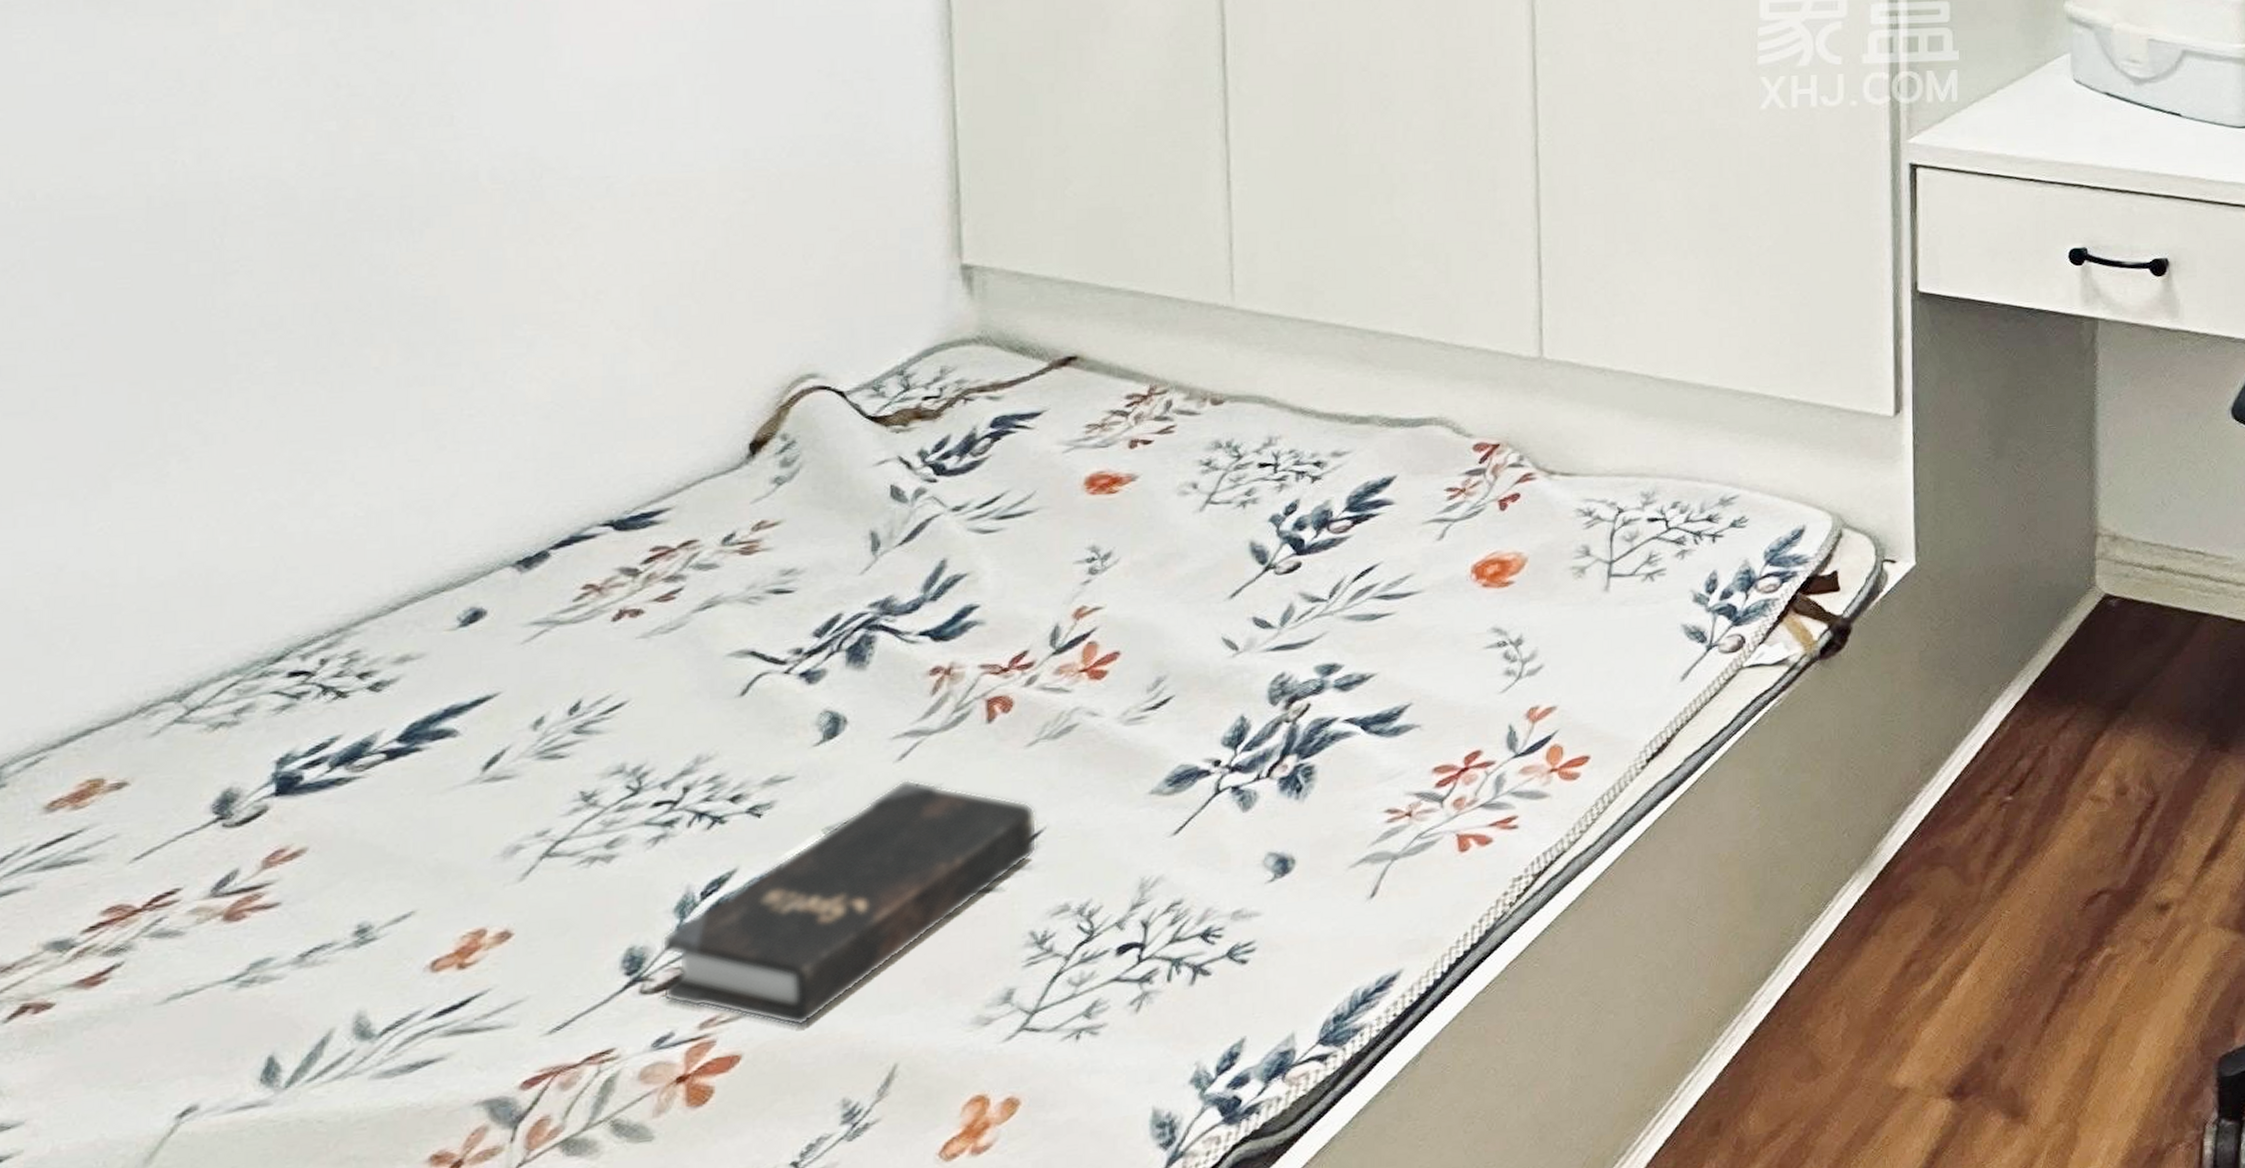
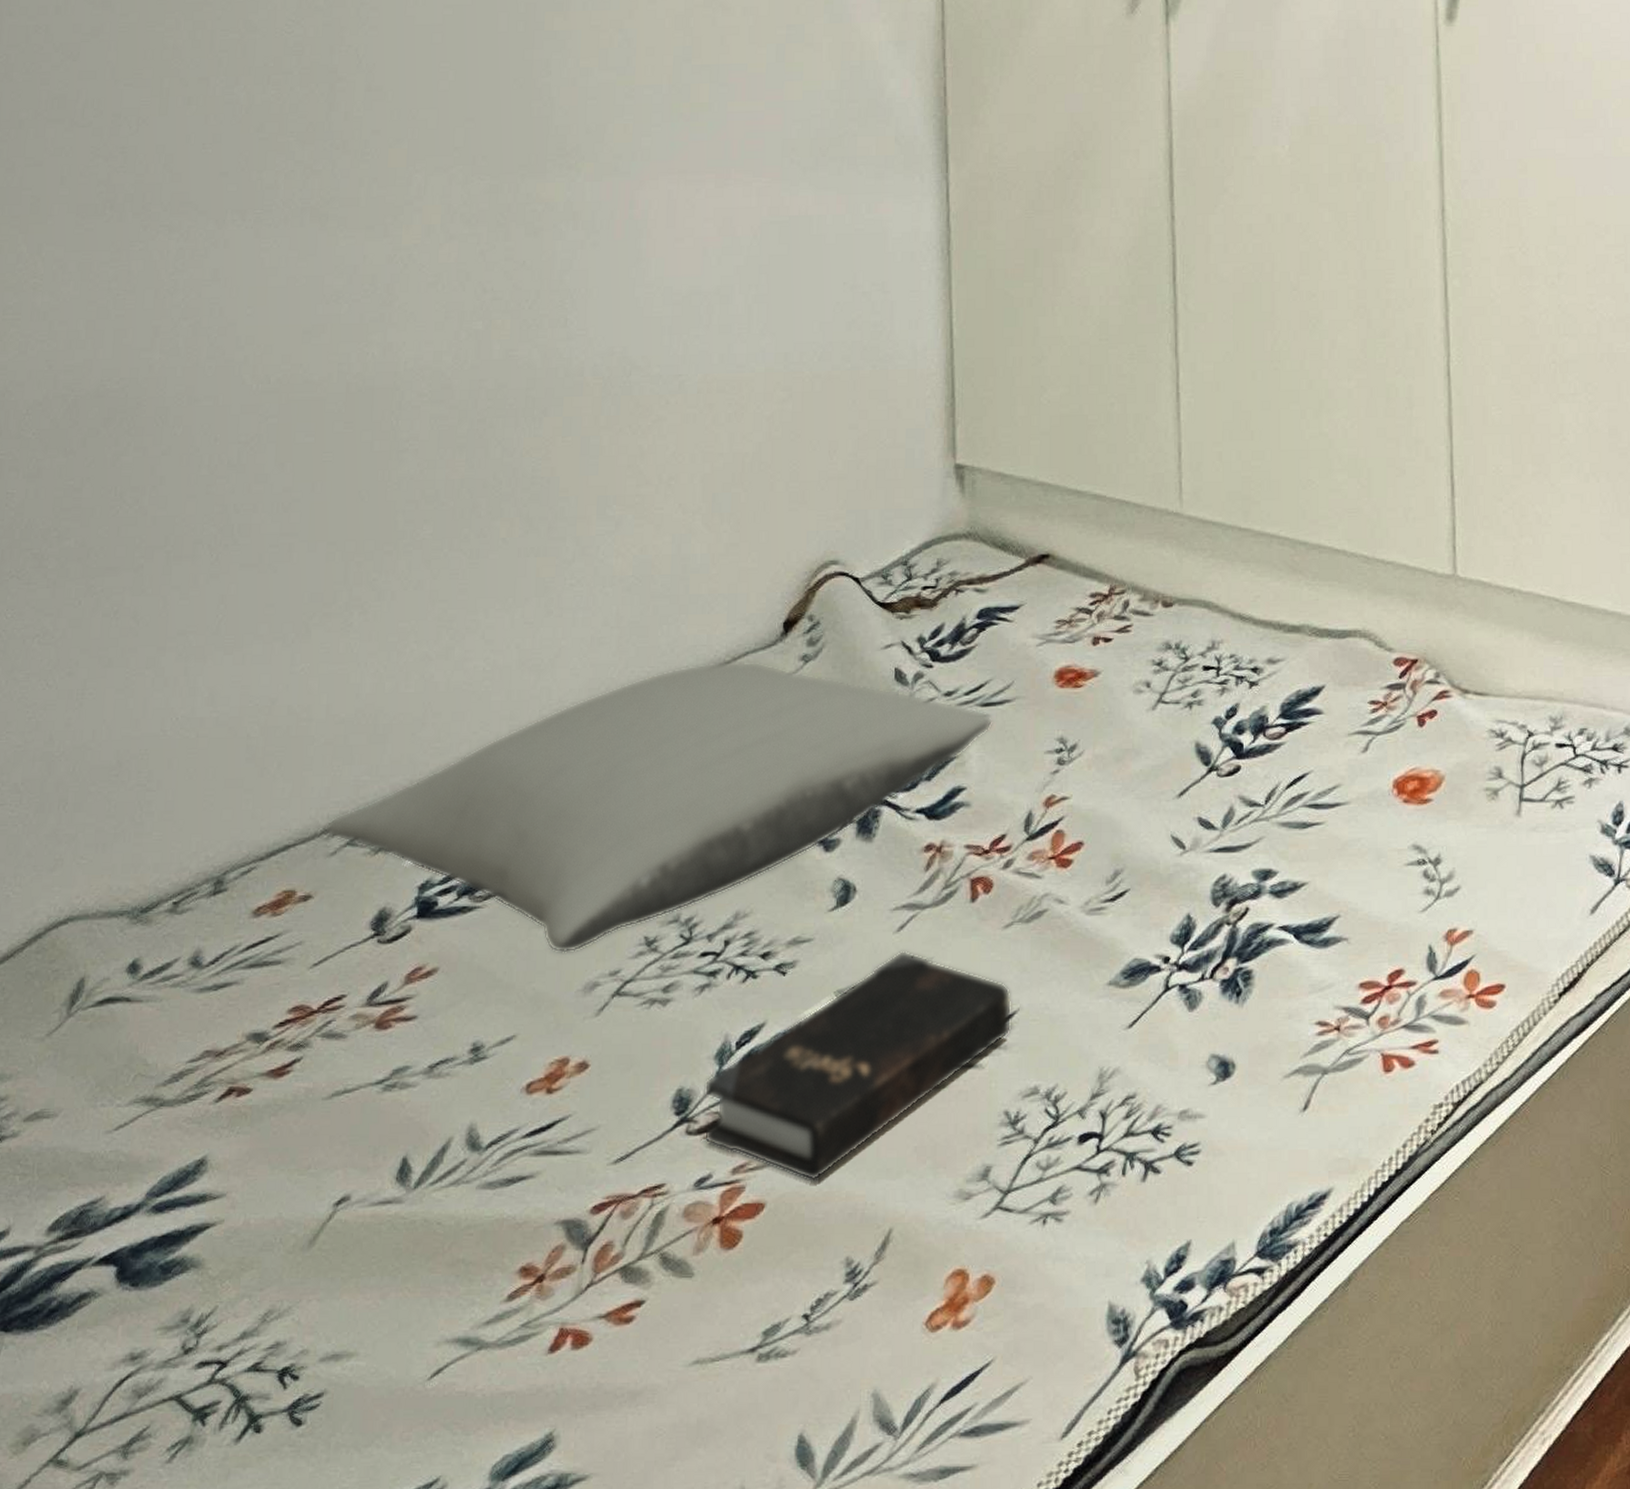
pillow: none [142,487,1011,819] -> present [325,661,993,954]

